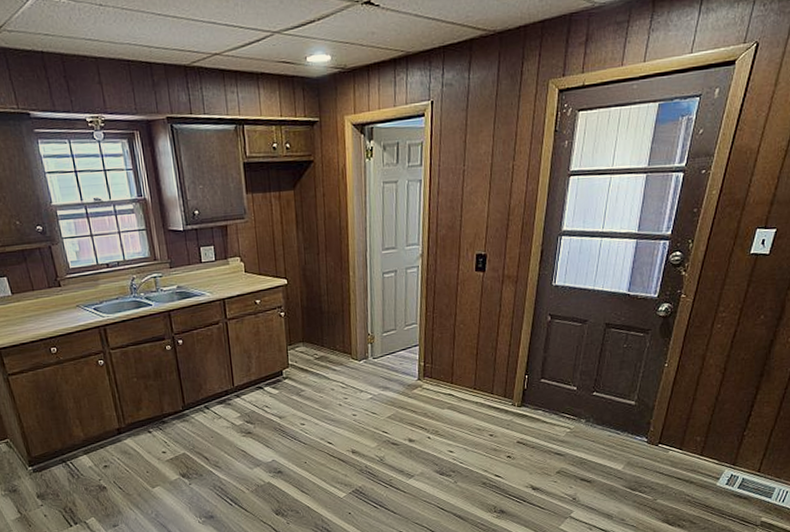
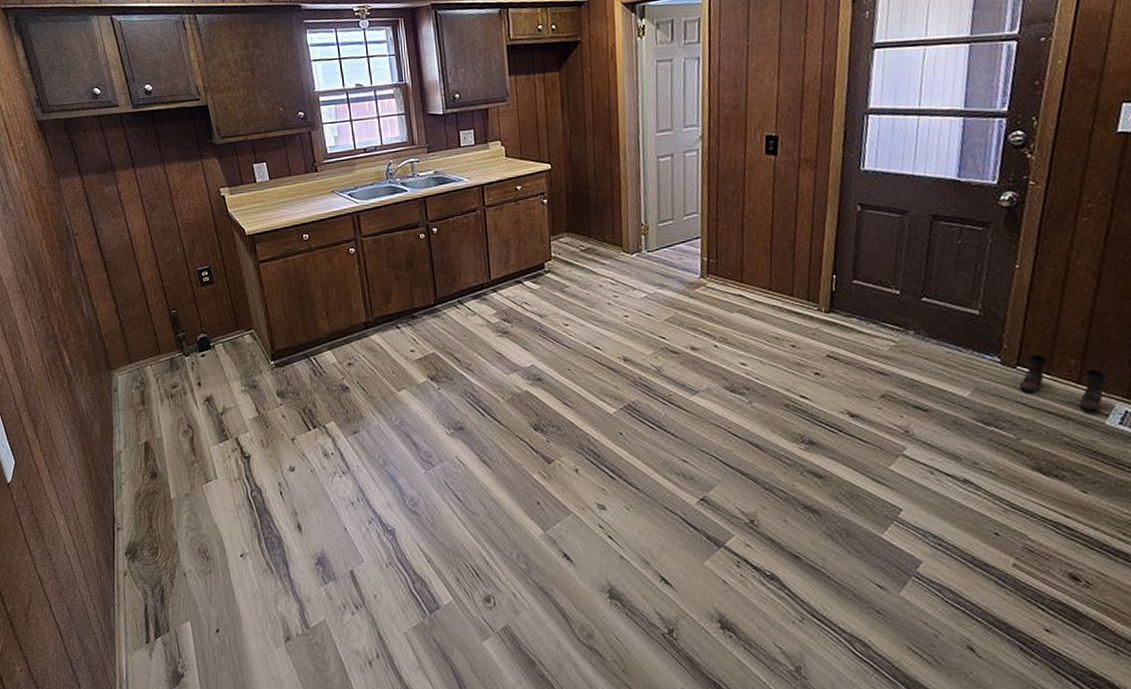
boots: none [659,435,722,477] -> present [1020,355,1107,412]

